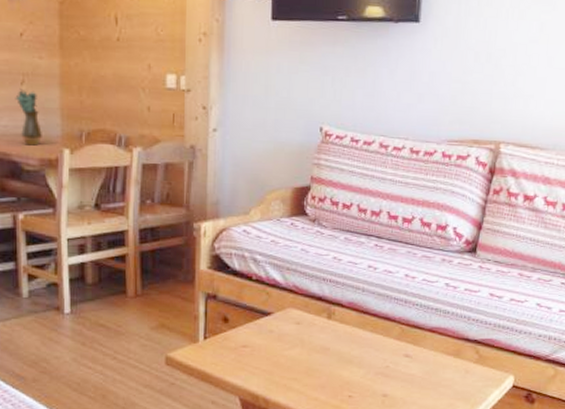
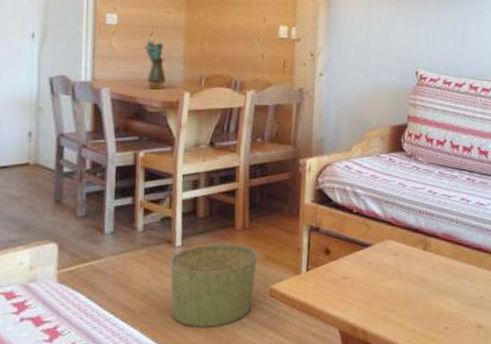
basket: none [58,310,154,395] -> present [169,243,260,327]

